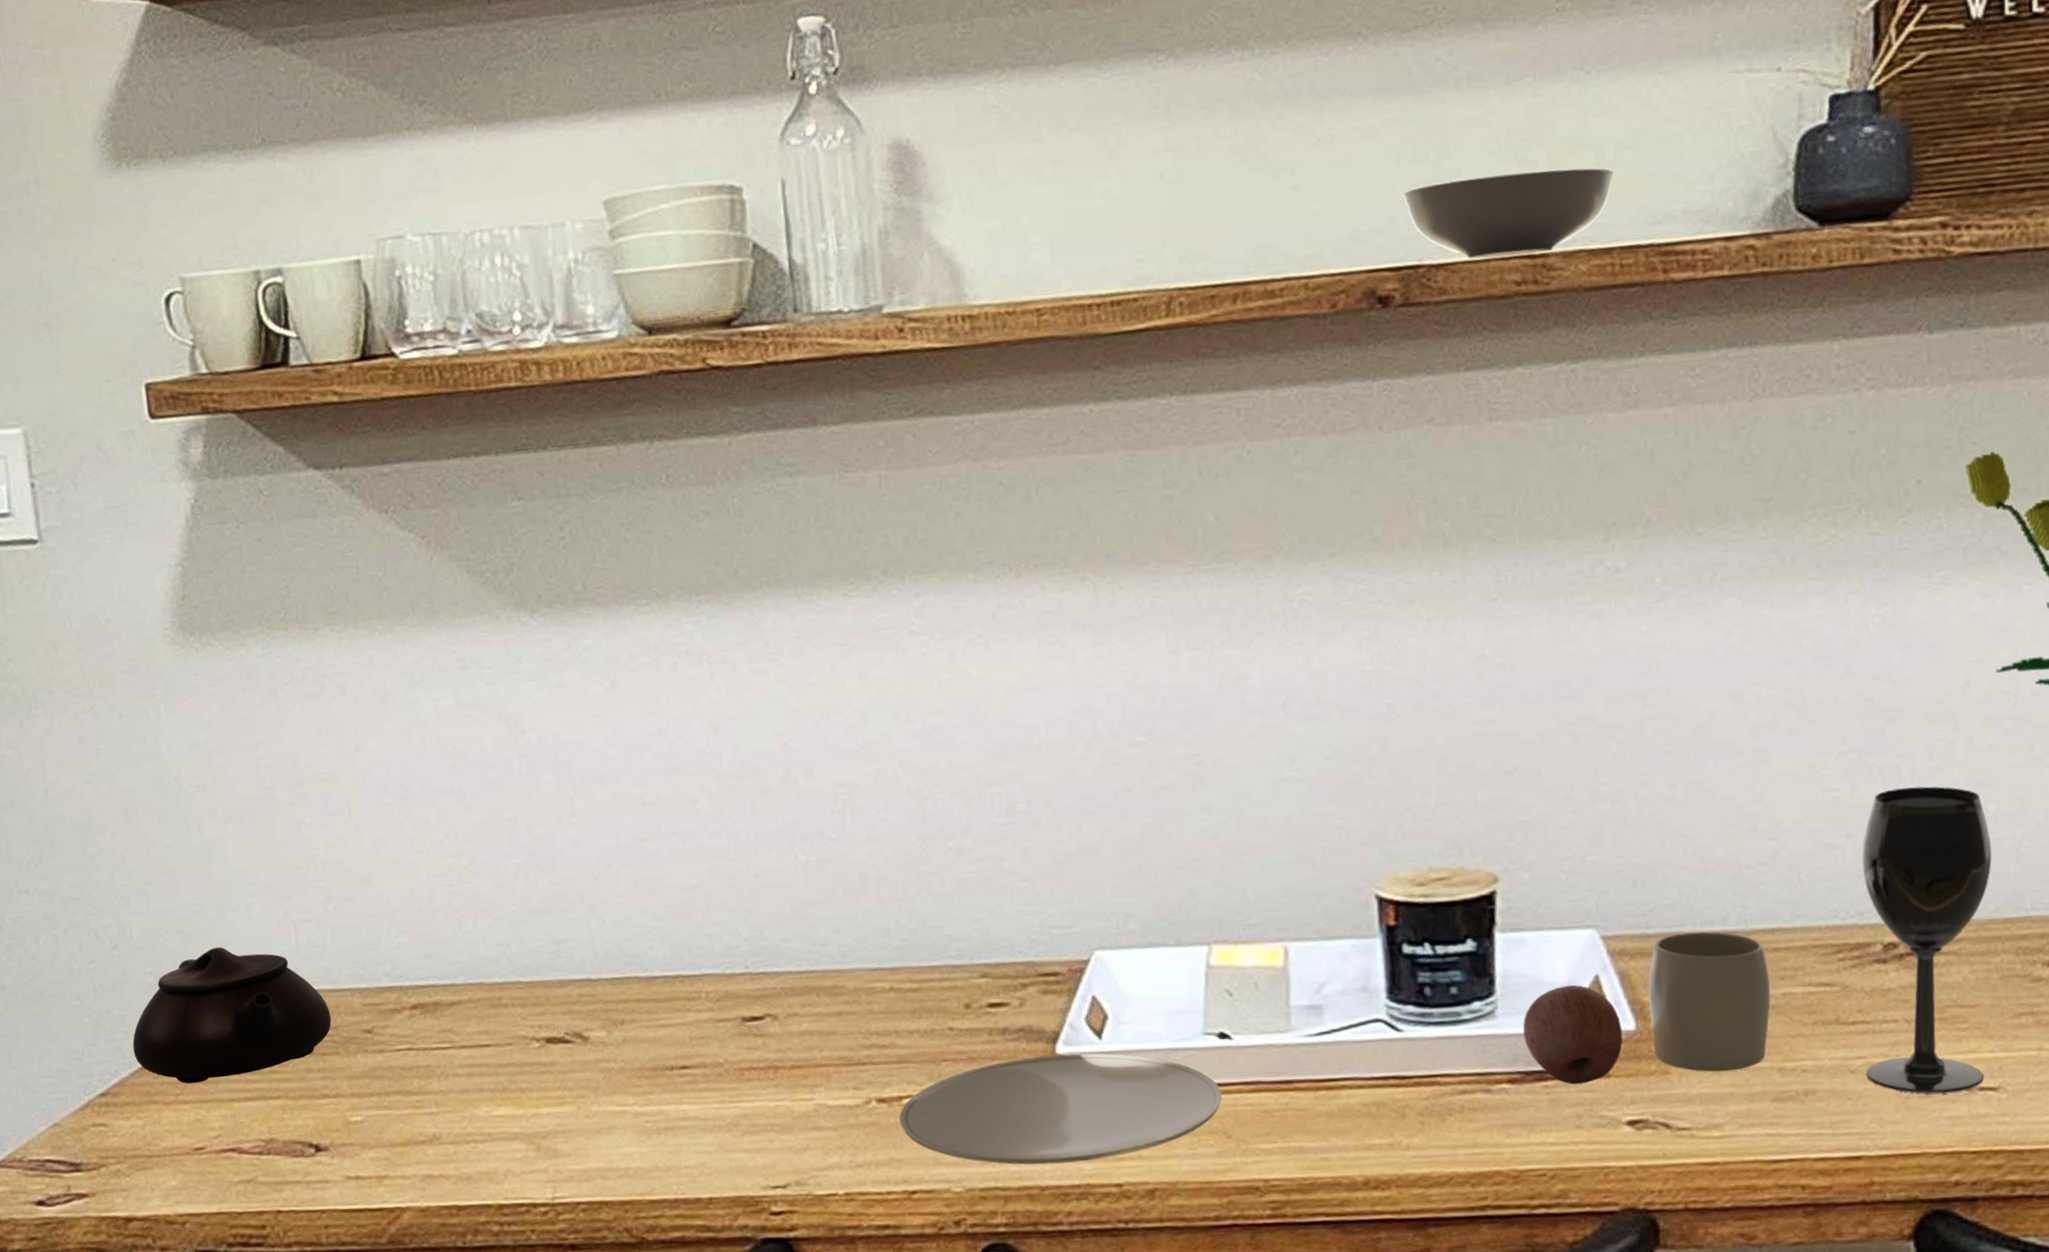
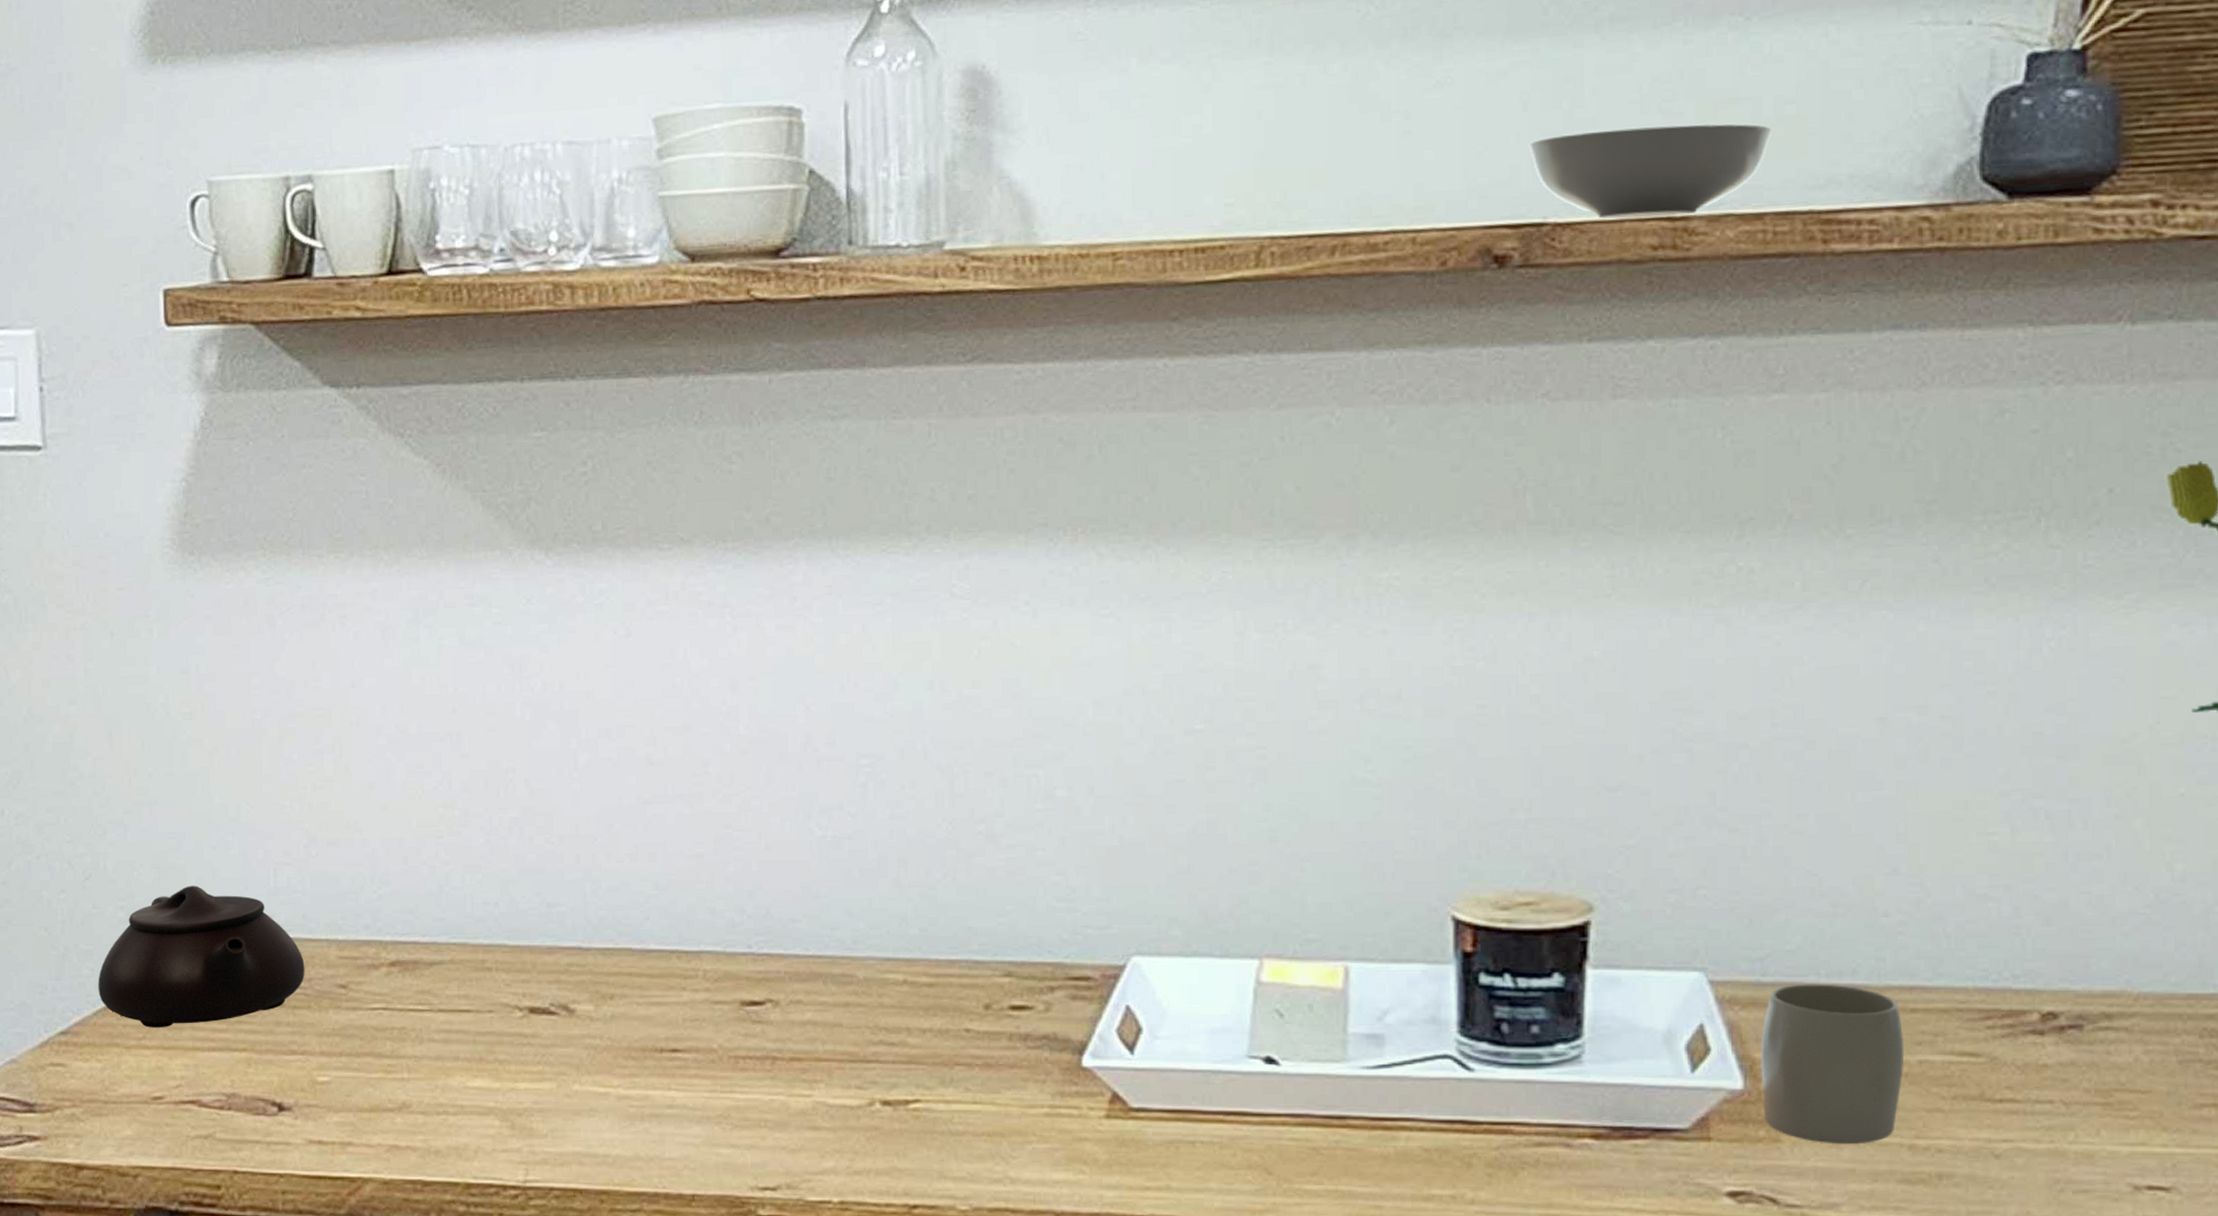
plate: present [899,1053,1222,1165] -> none [905,1068,1264,1188]
fruit: present [1523,984,1623,1085] -> none [1613,1032,1728,1146]
wine glass: present [1861,786,1992,1094] -> none [2013,837,2177,1189]

